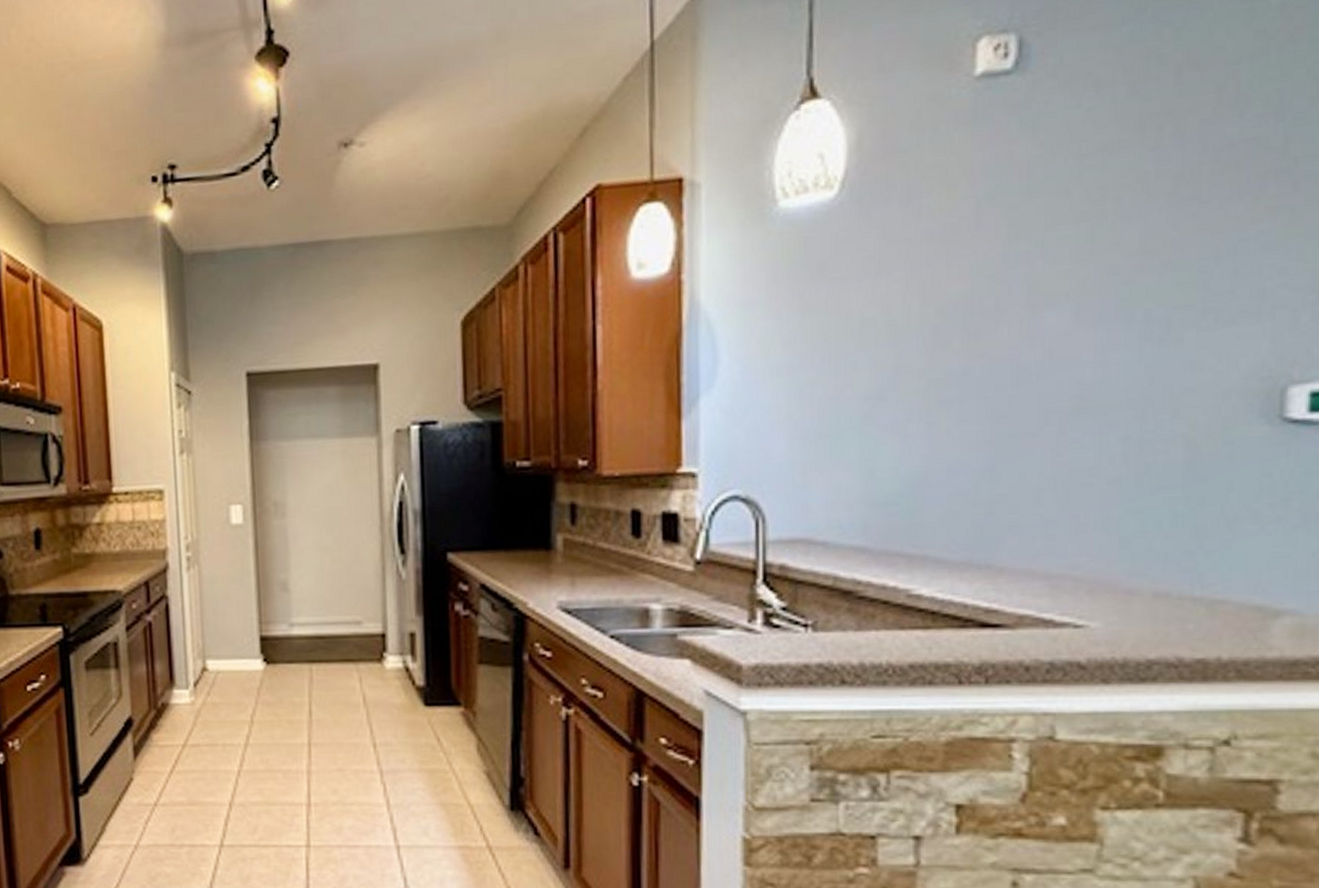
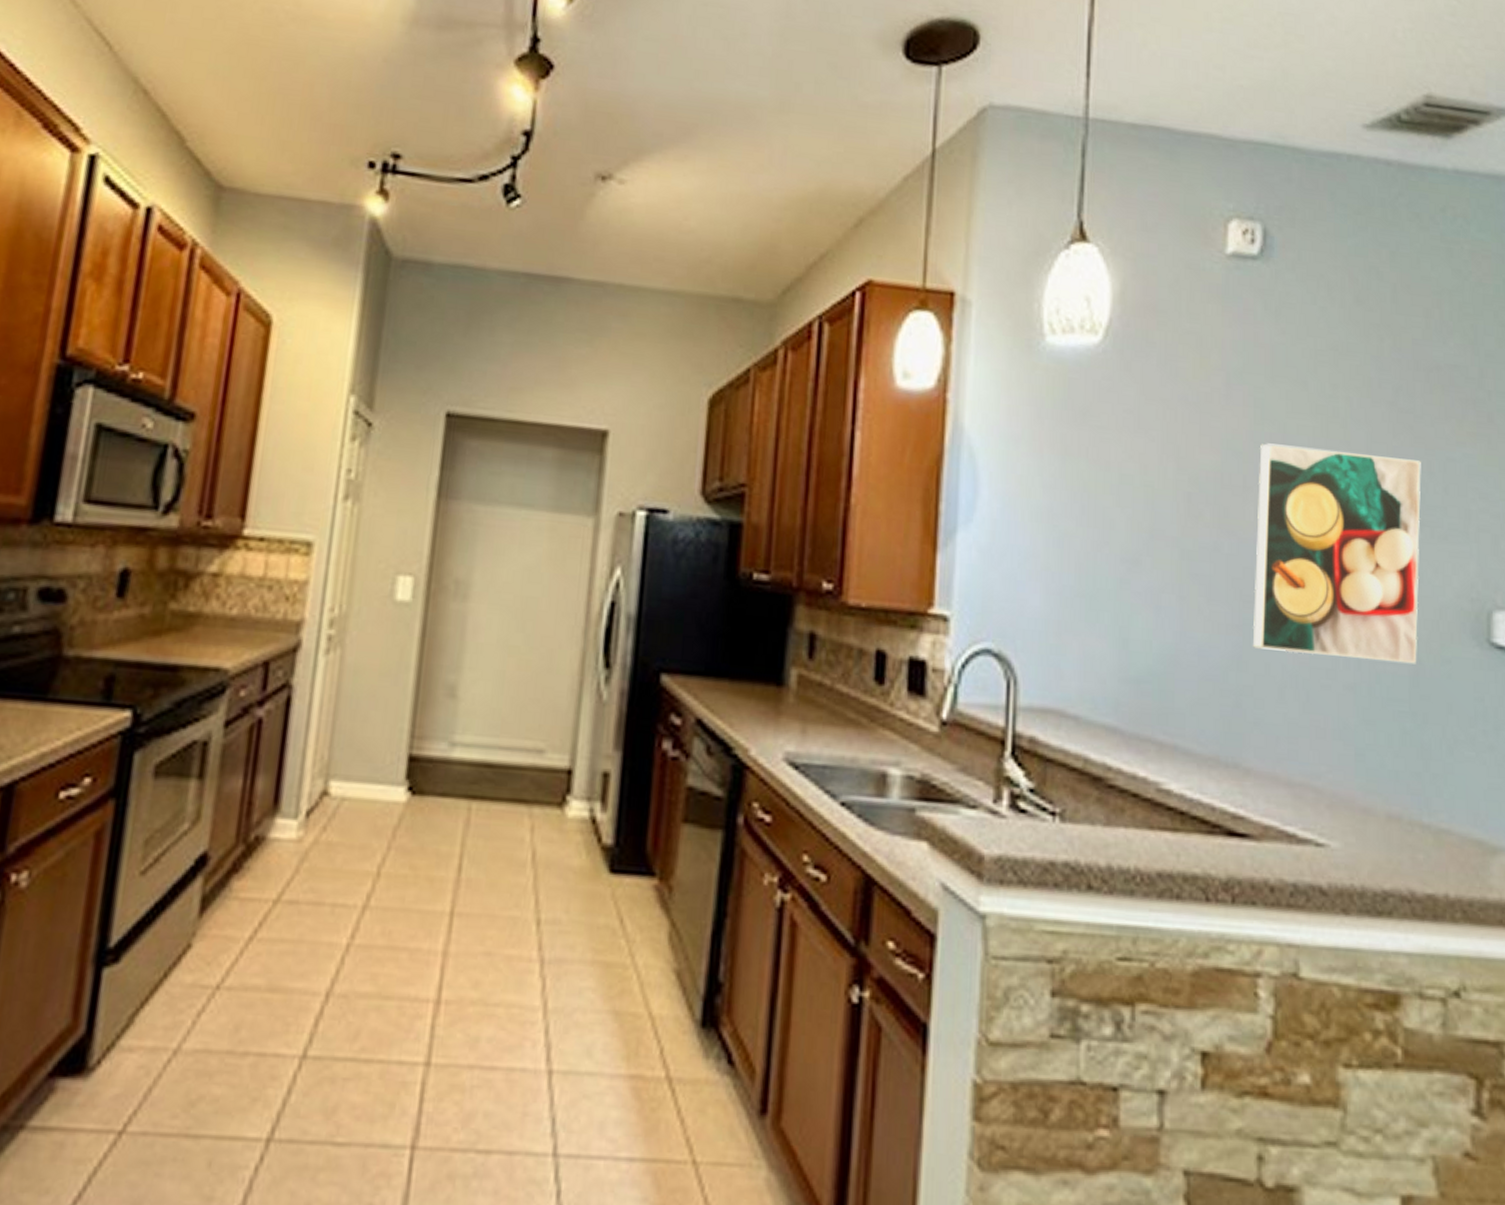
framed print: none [1006,247,1206,459] -> present [1252,443,1421,664]

